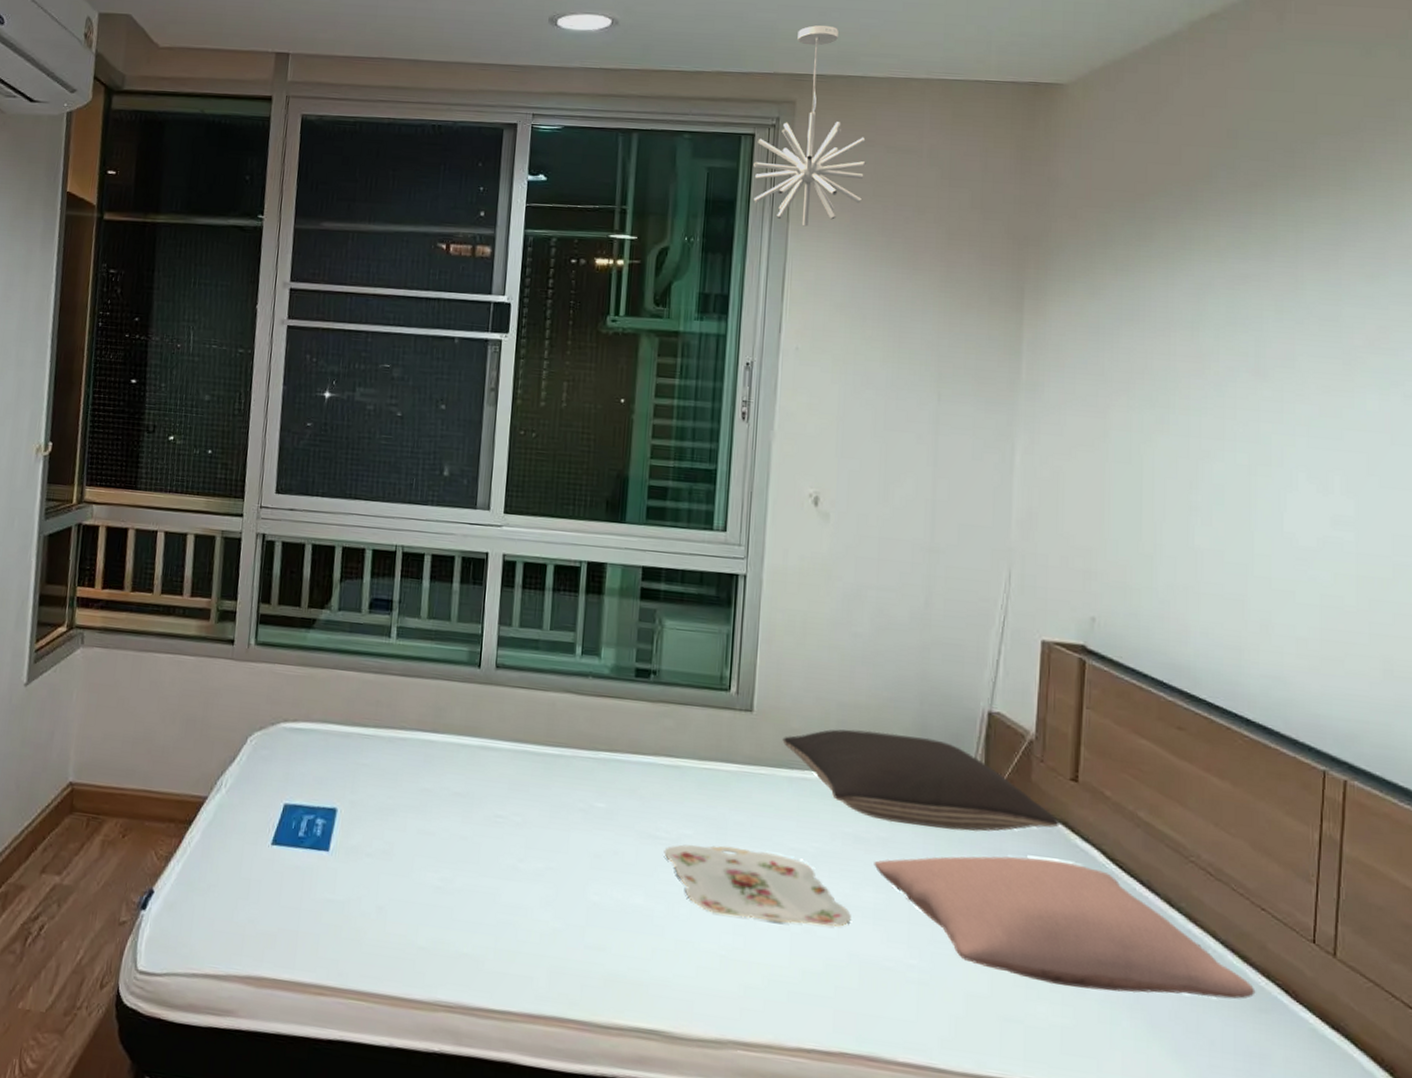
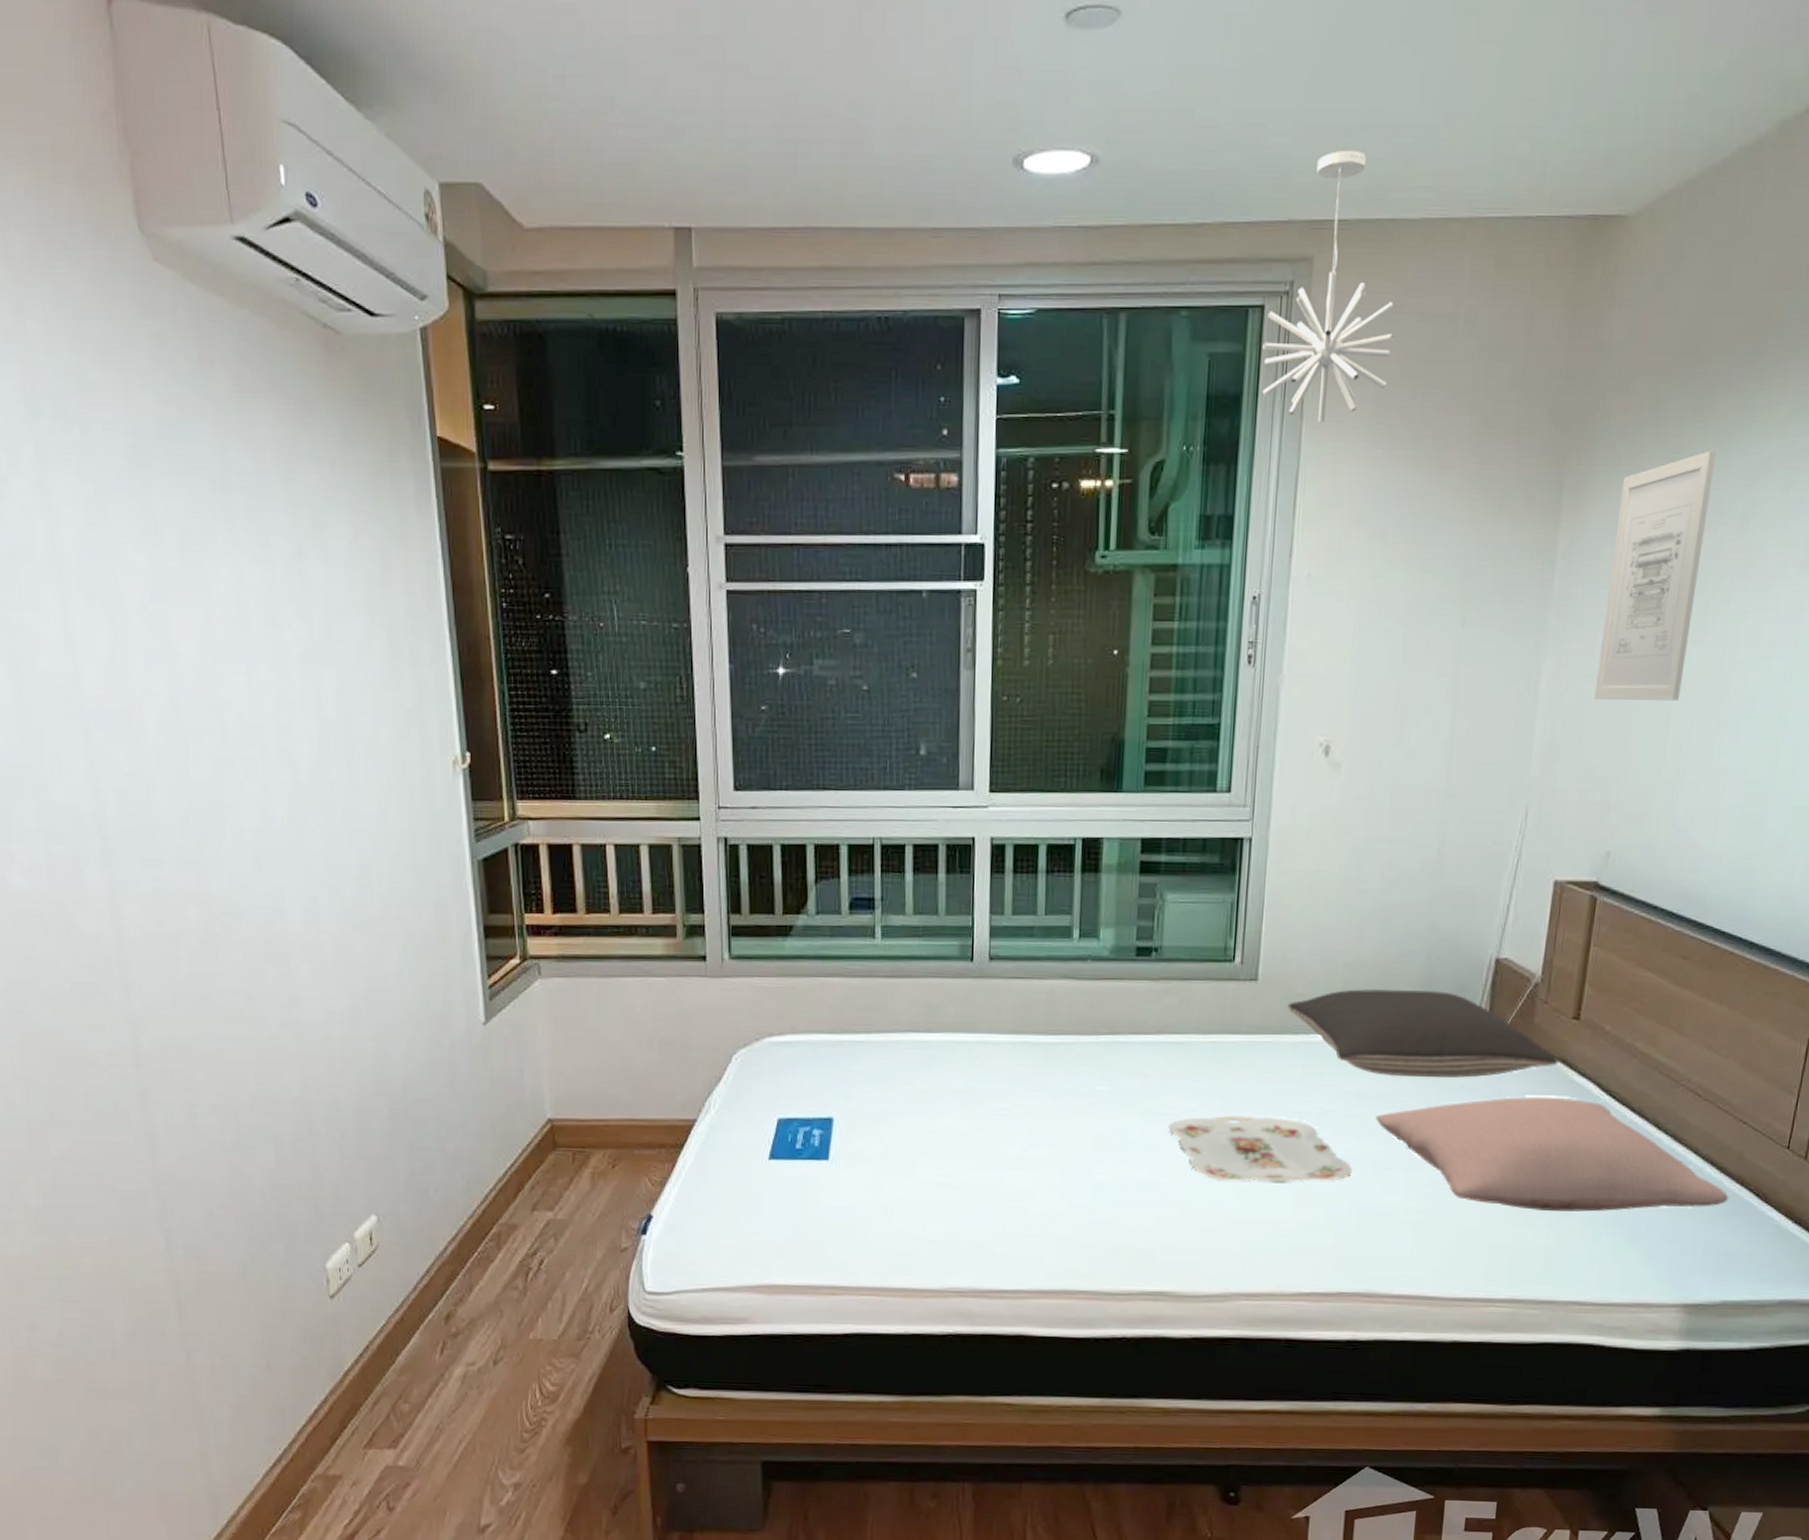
wall art: none [1066,270,1162,482] -> present [1593,450,1716,701]

